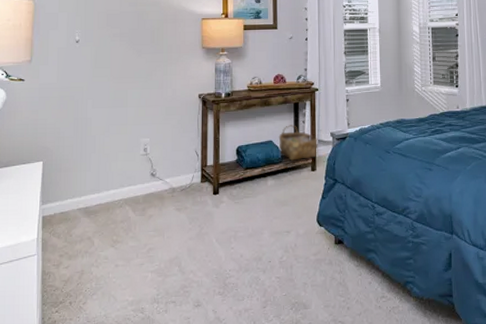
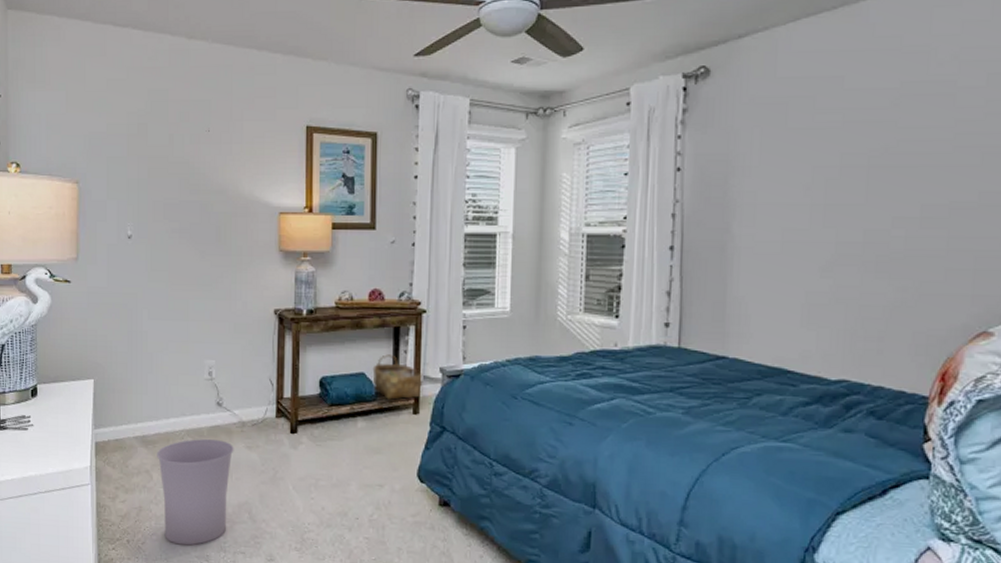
waste bin: none [98,205,166,301] -> present [157,438,234,546]

